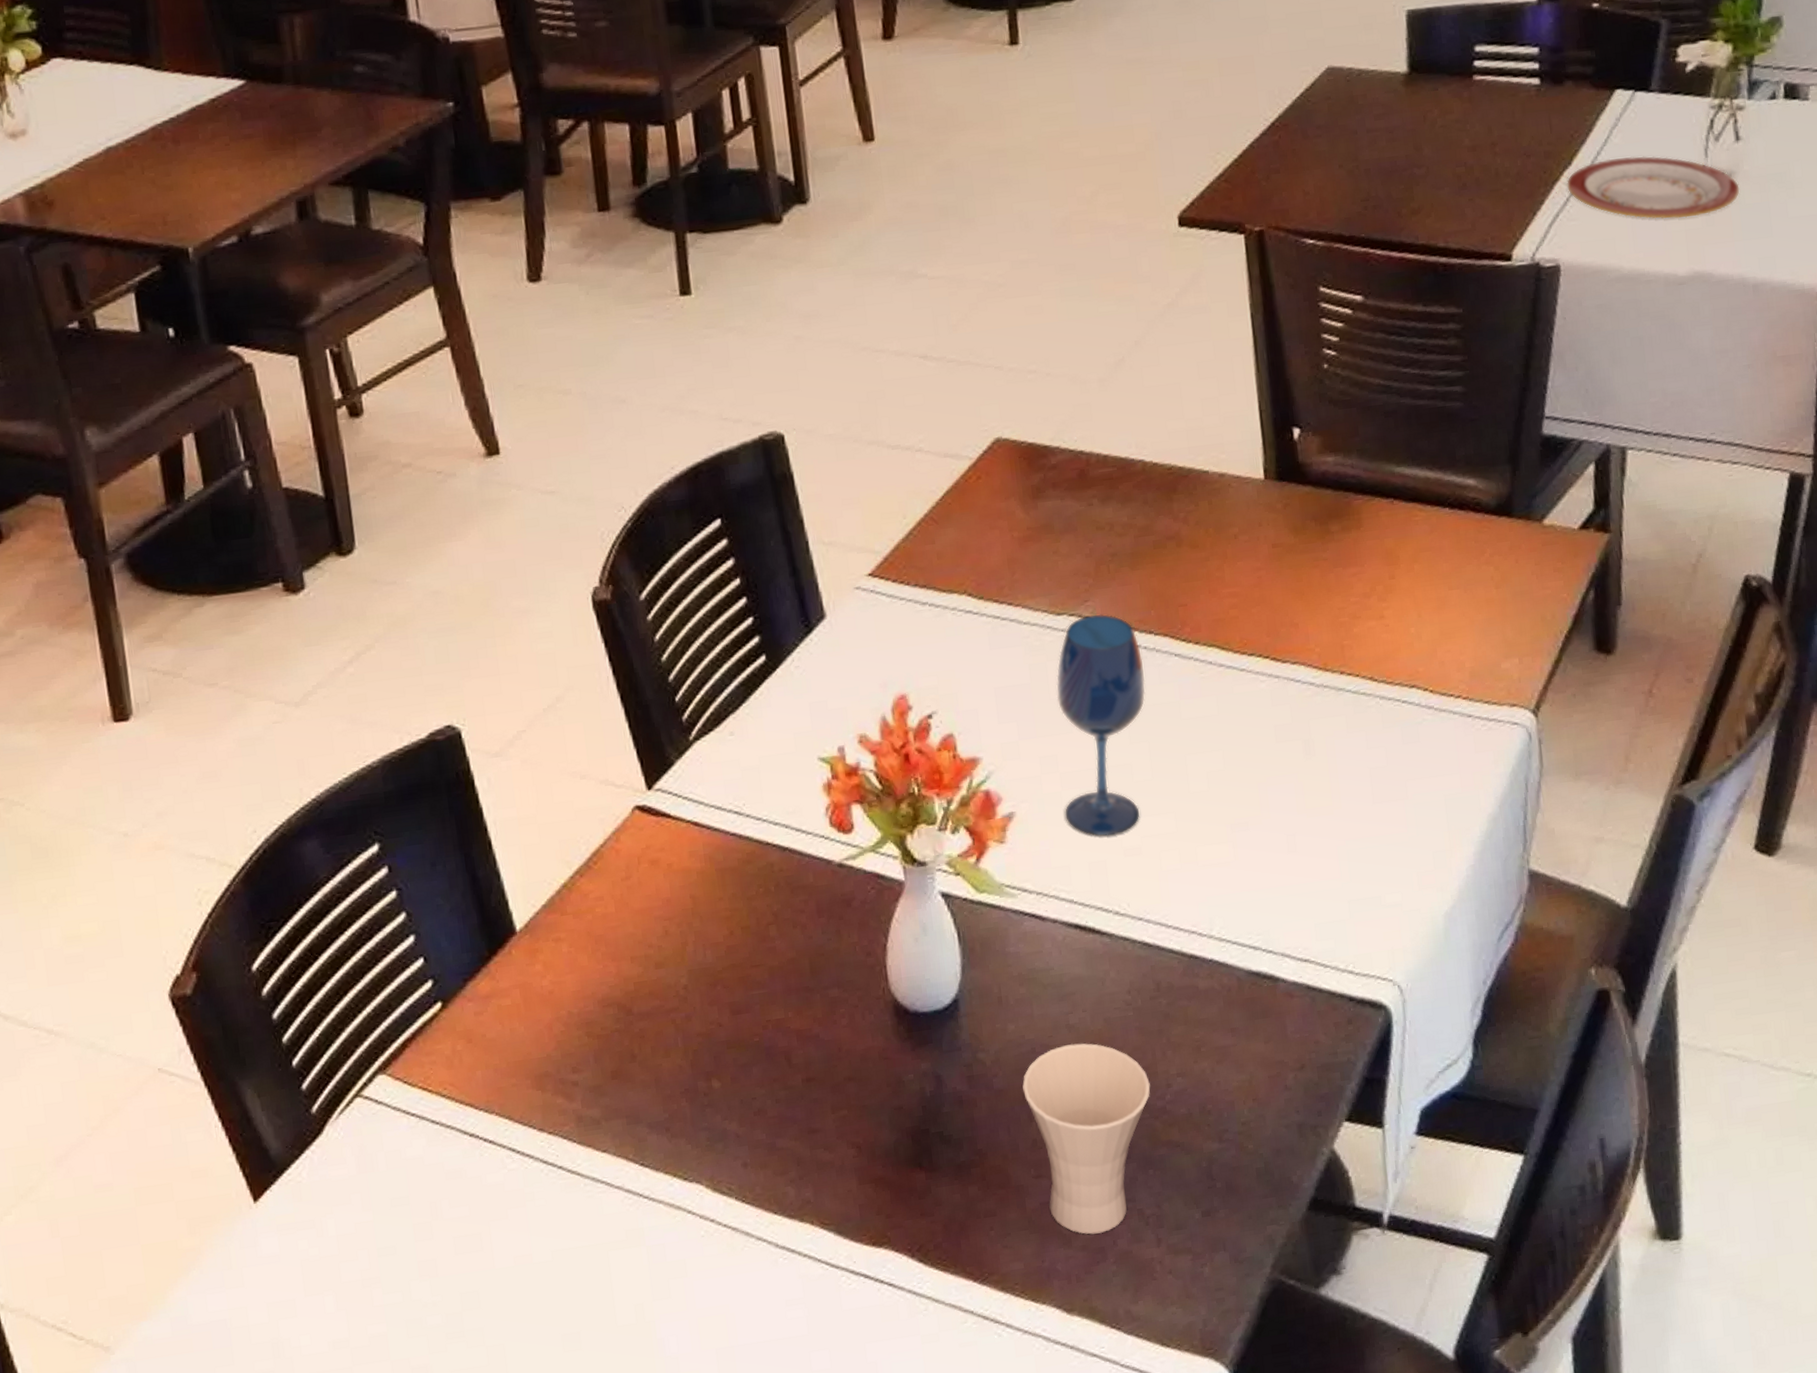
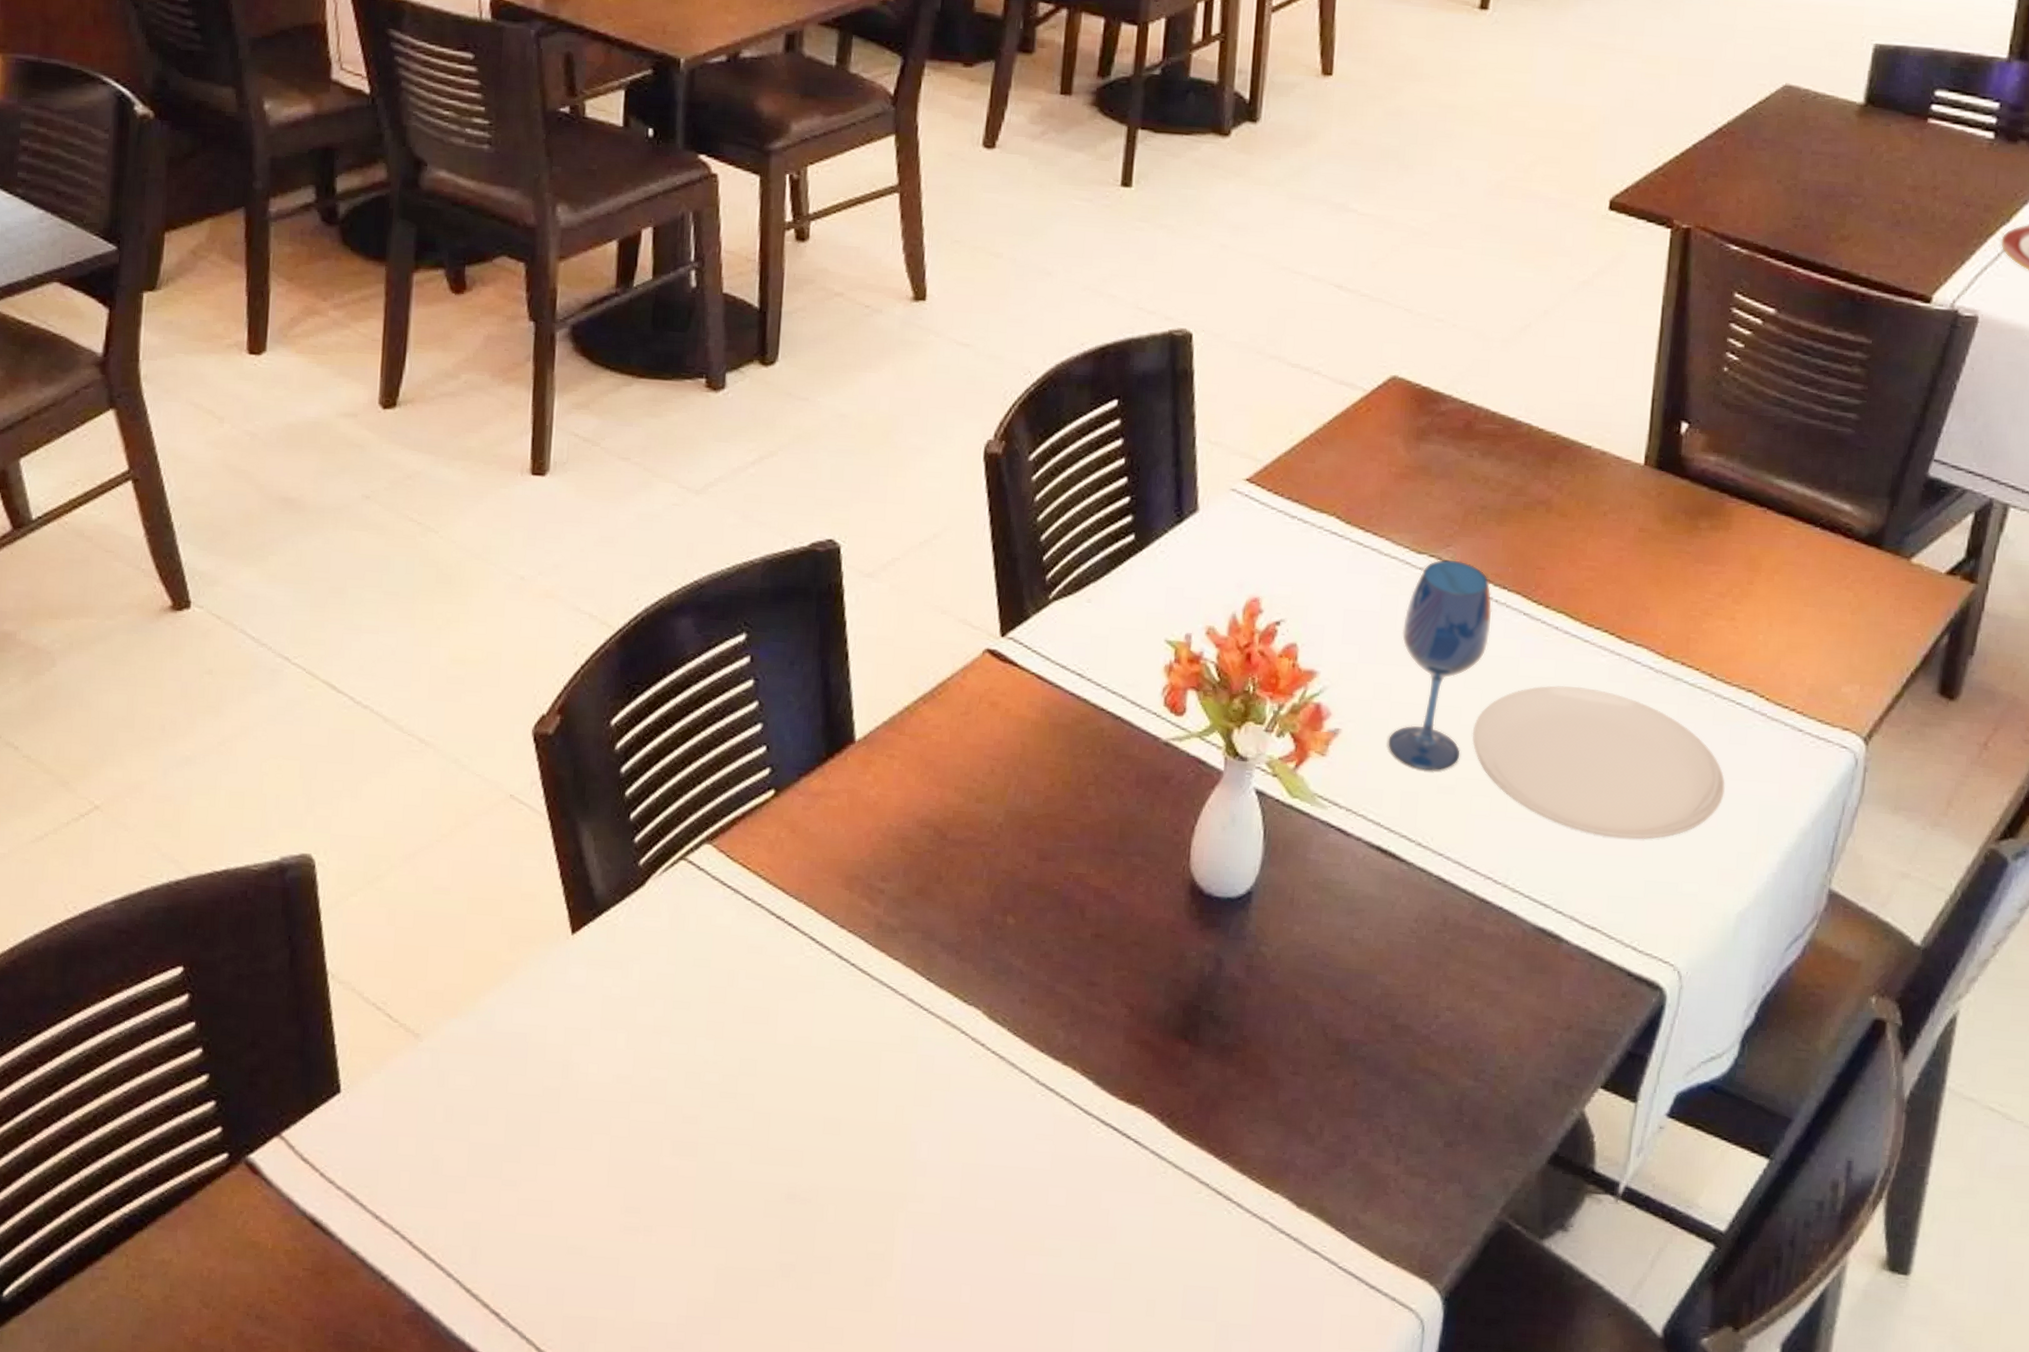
cup: present [1022,1043,1151,1235] -> none [1297,956,1419,1140]
plate: none [1147,717,1408,865] -> present [1472,686,1725,840]

